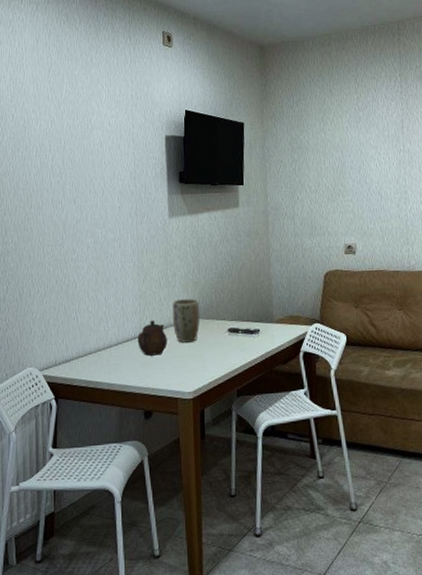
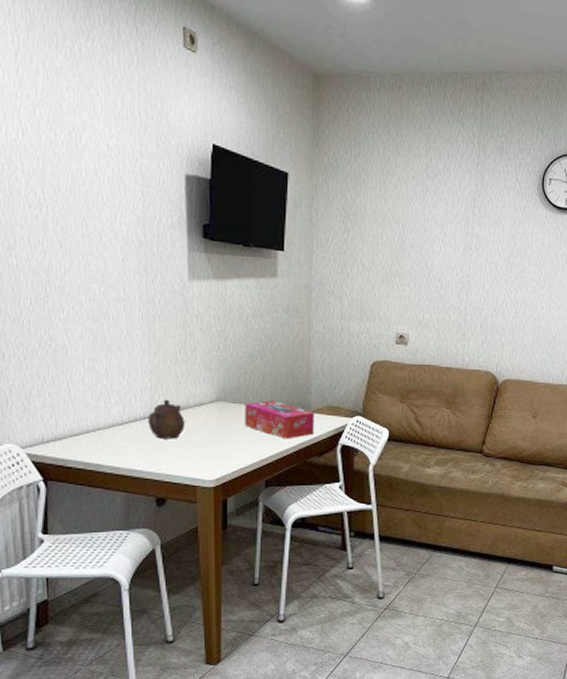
plant pot: present [172,299,200,343] -> none [191,378,224,427]
tissue box: none [217,314,278,350] -> present [245,400,315,439]

